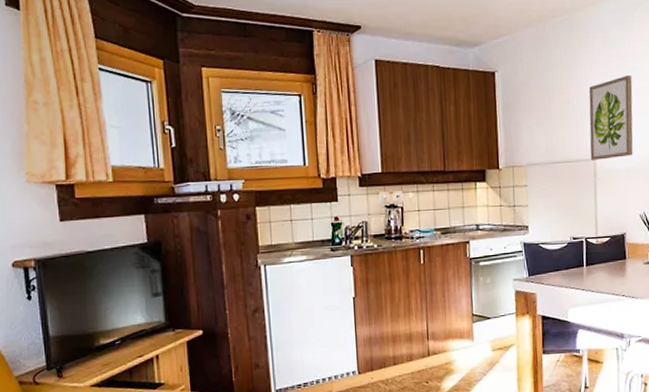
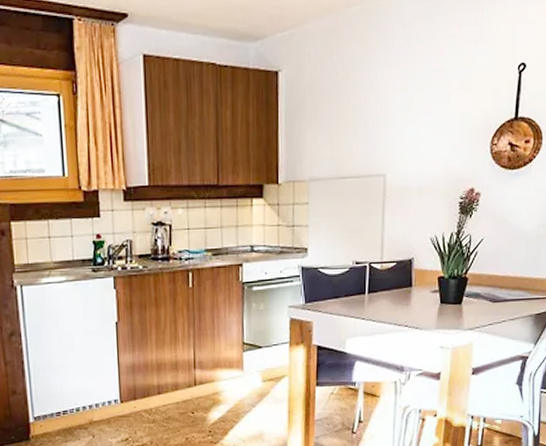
wall art: present [589,75,633,160] -> none [380,78,433,176]

